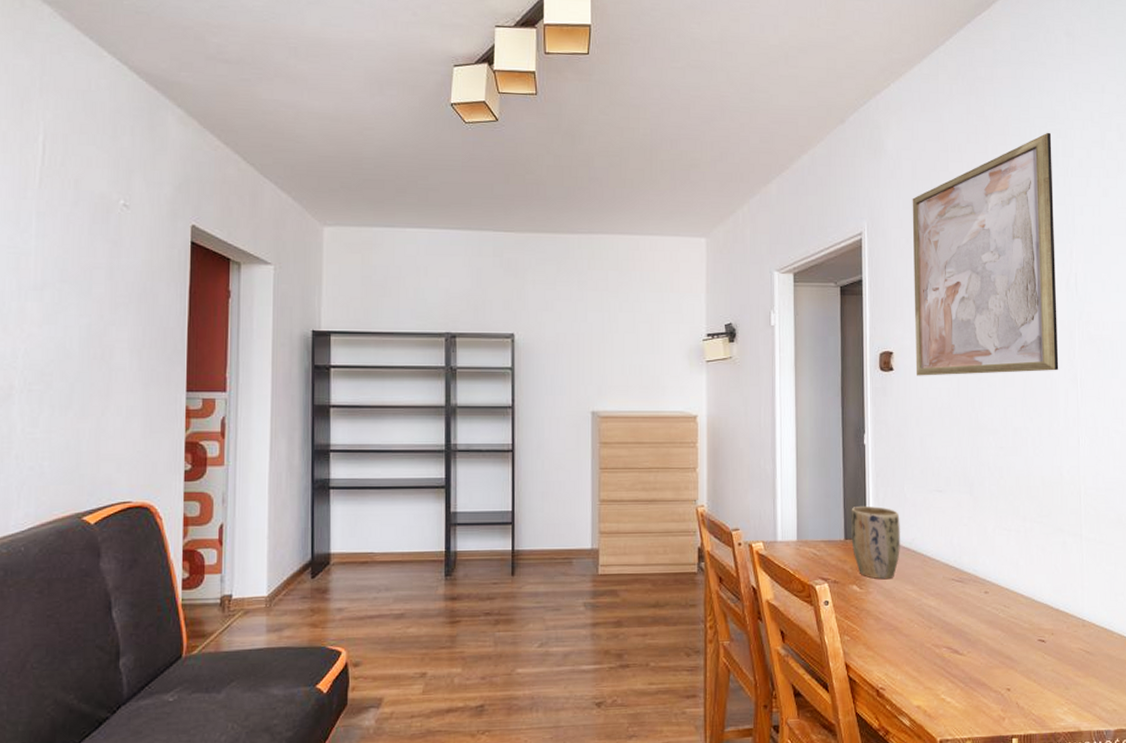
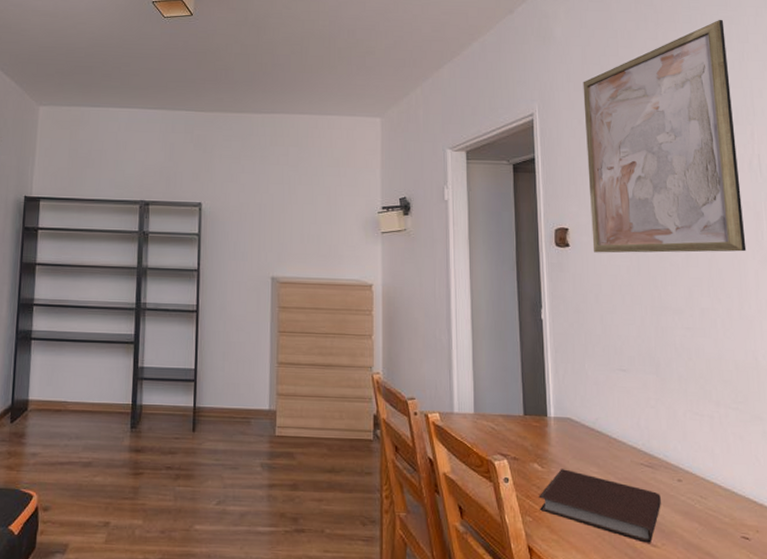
plant pot: present [851,505,900,580] -> none [530,381,583,460]
notebook: none [856,589,969,652] -> present [538,469,661,543]

